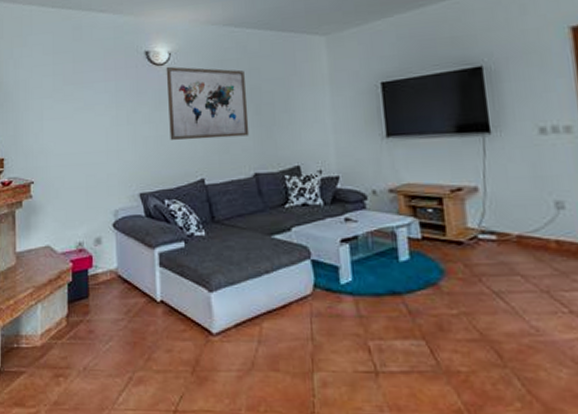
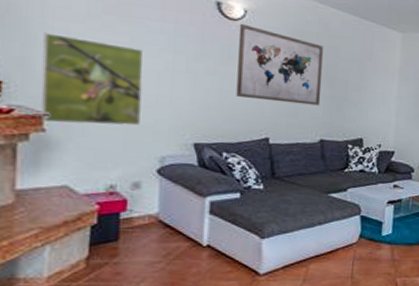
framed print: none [27,110,97,189] -> present [40,32,144,126]

